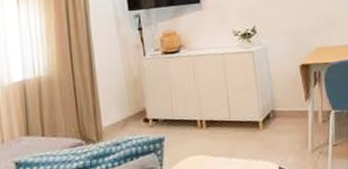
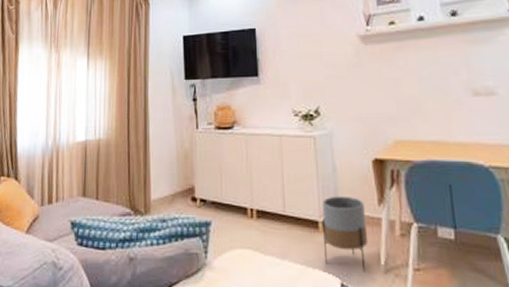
planter: none [261,97,299,155] -> present [321,195,369,272]

